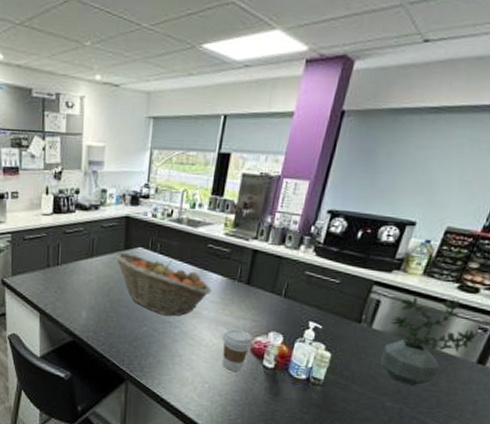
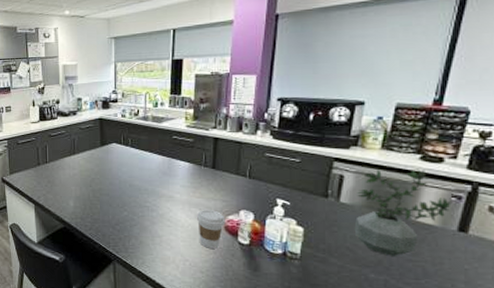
fruit basket: present [114,252,212,317] -> none [93,148,181,201]

